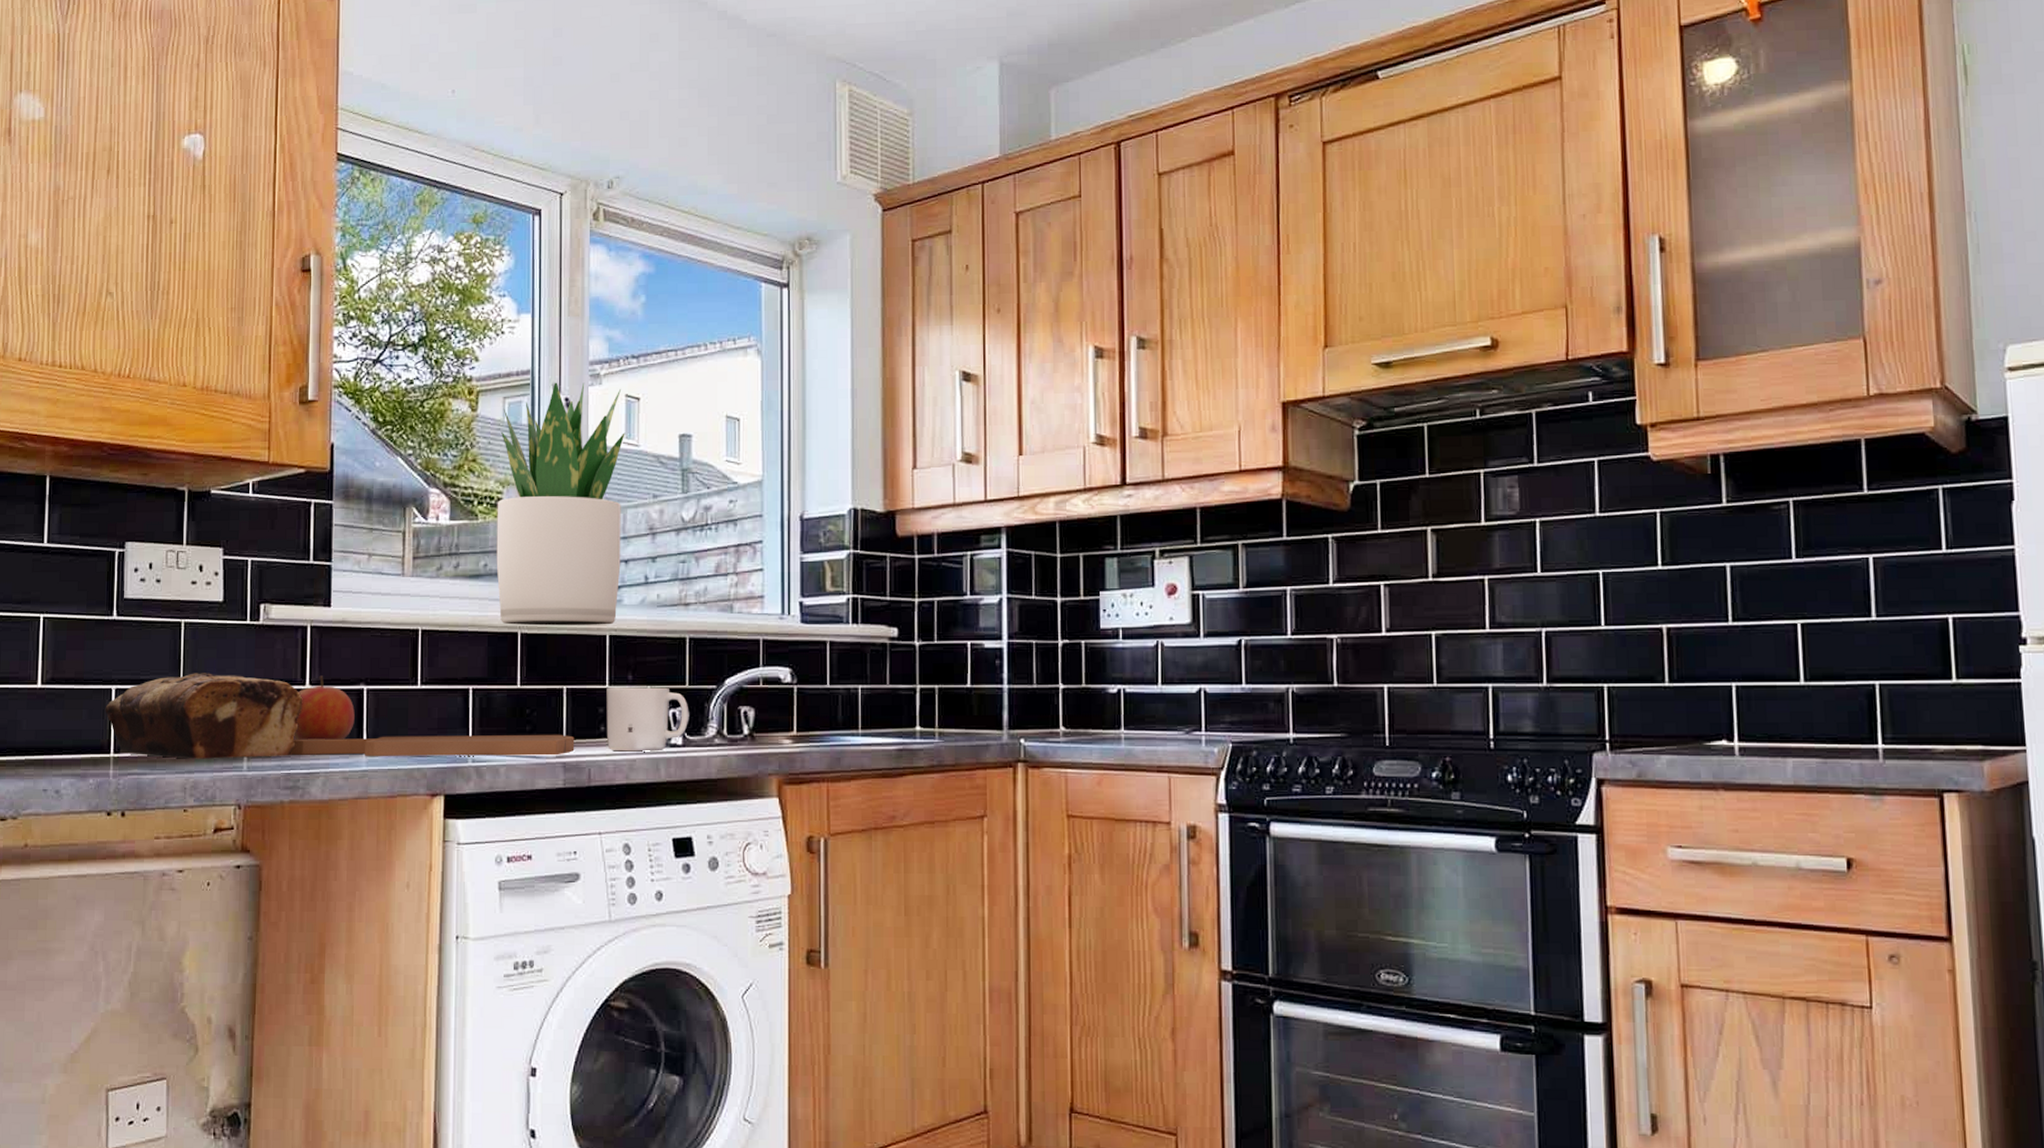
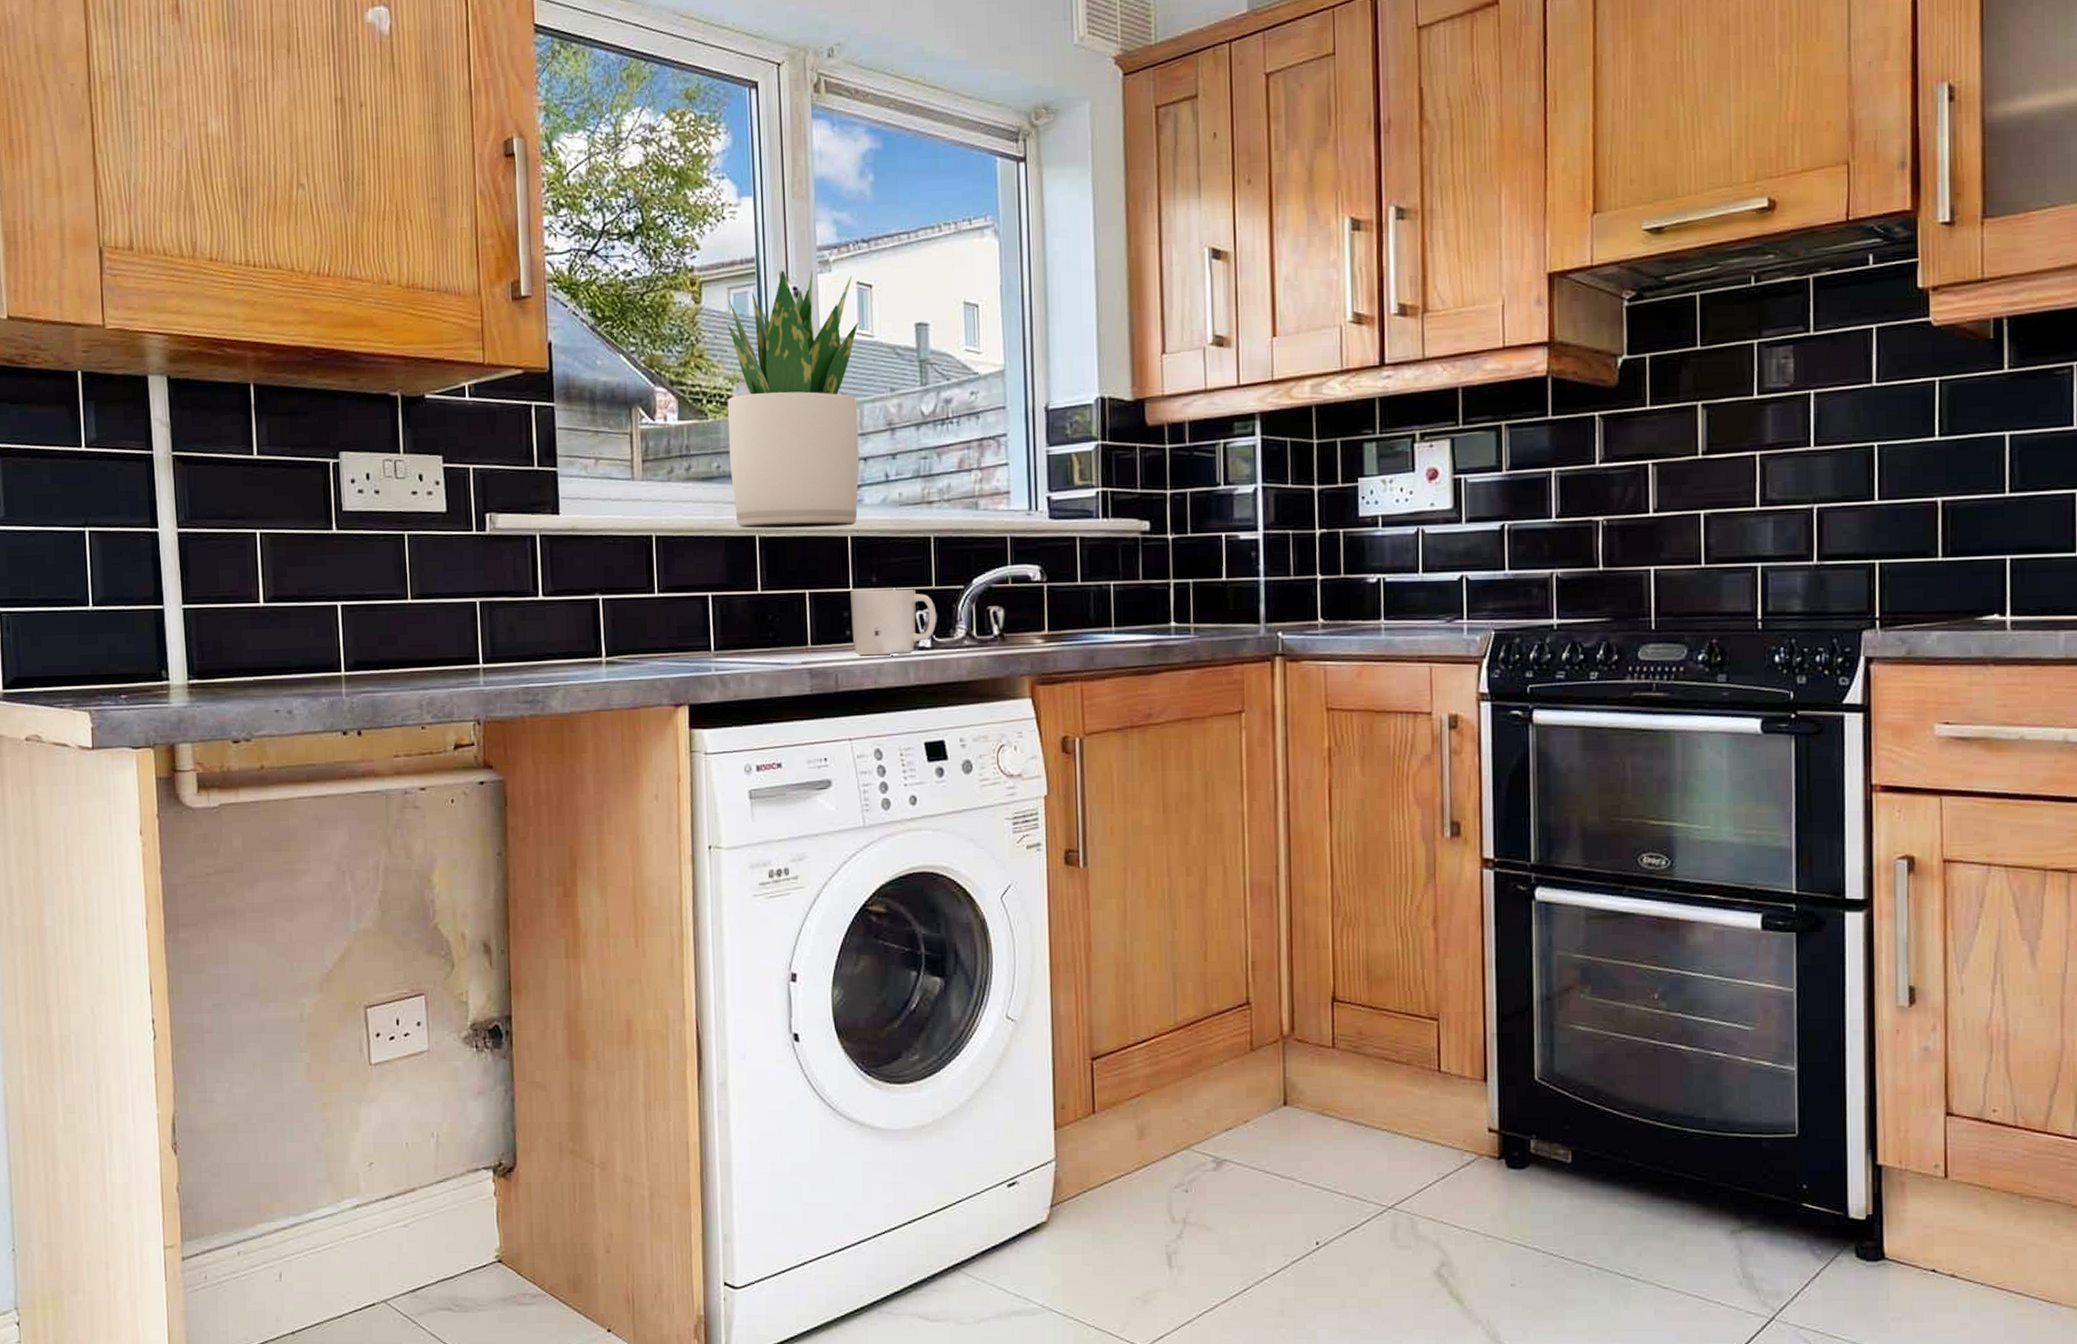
bread loaf: present [105,673,303,759] -> none [332,586,537,675]
cutting board: present [291,734,575,757] -> none [528,639,820,668]
fruit: present [294,676,355,740] -> none [530,586,592,653]

